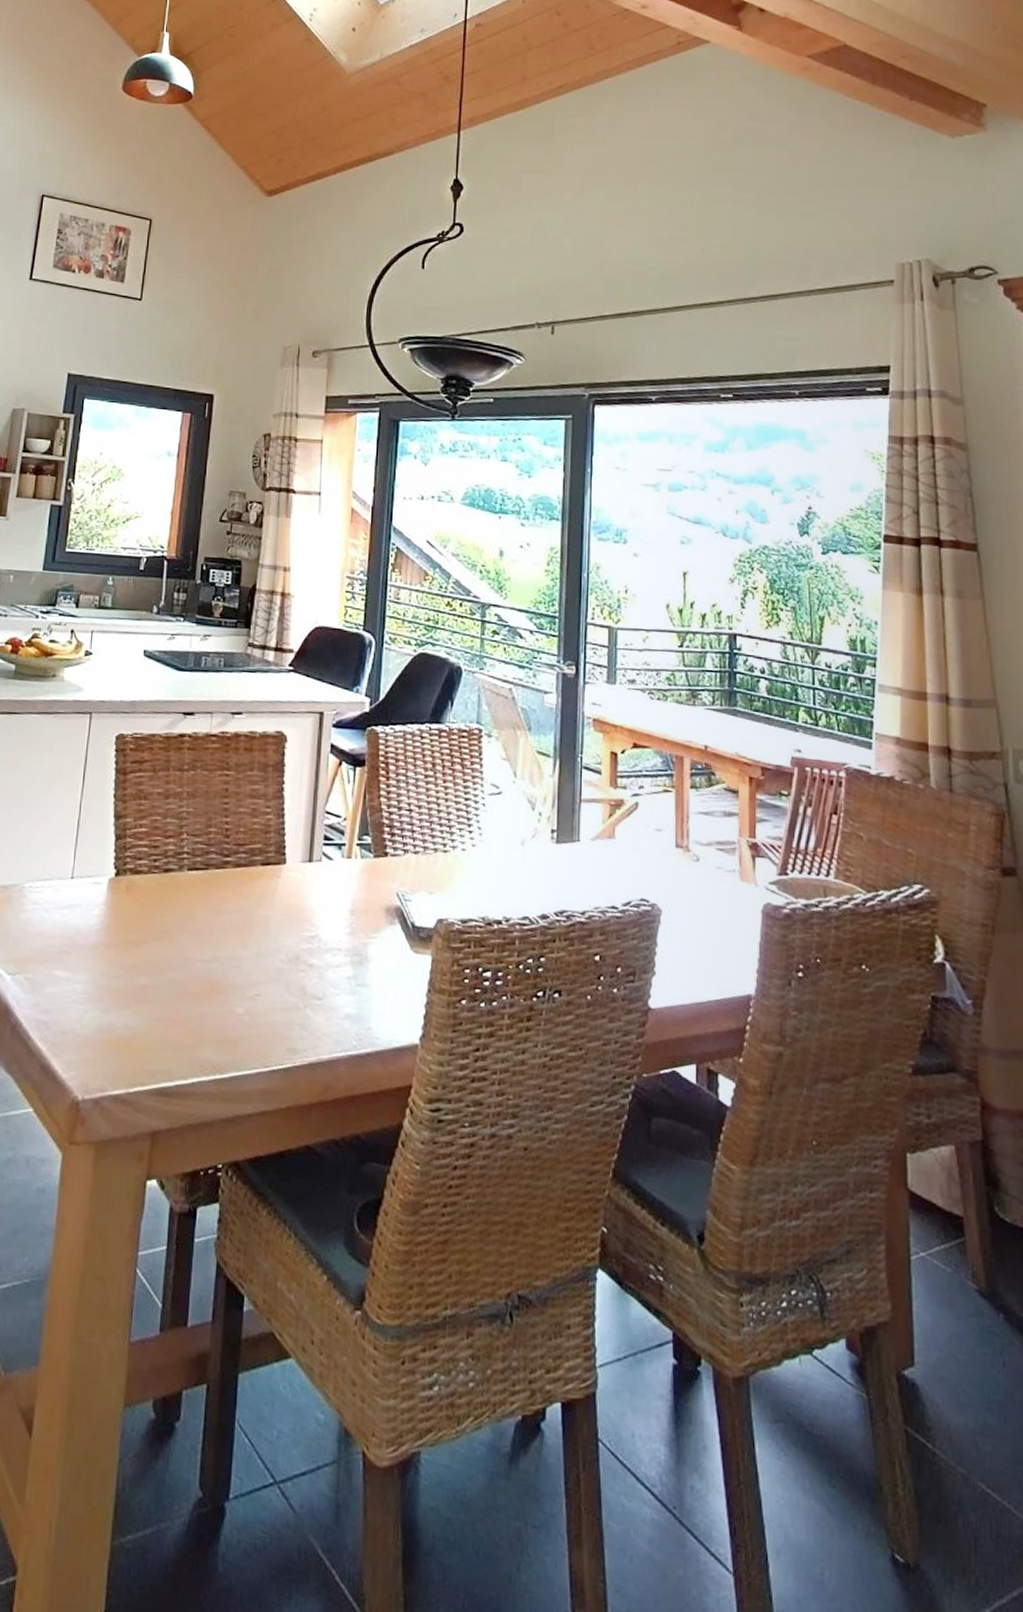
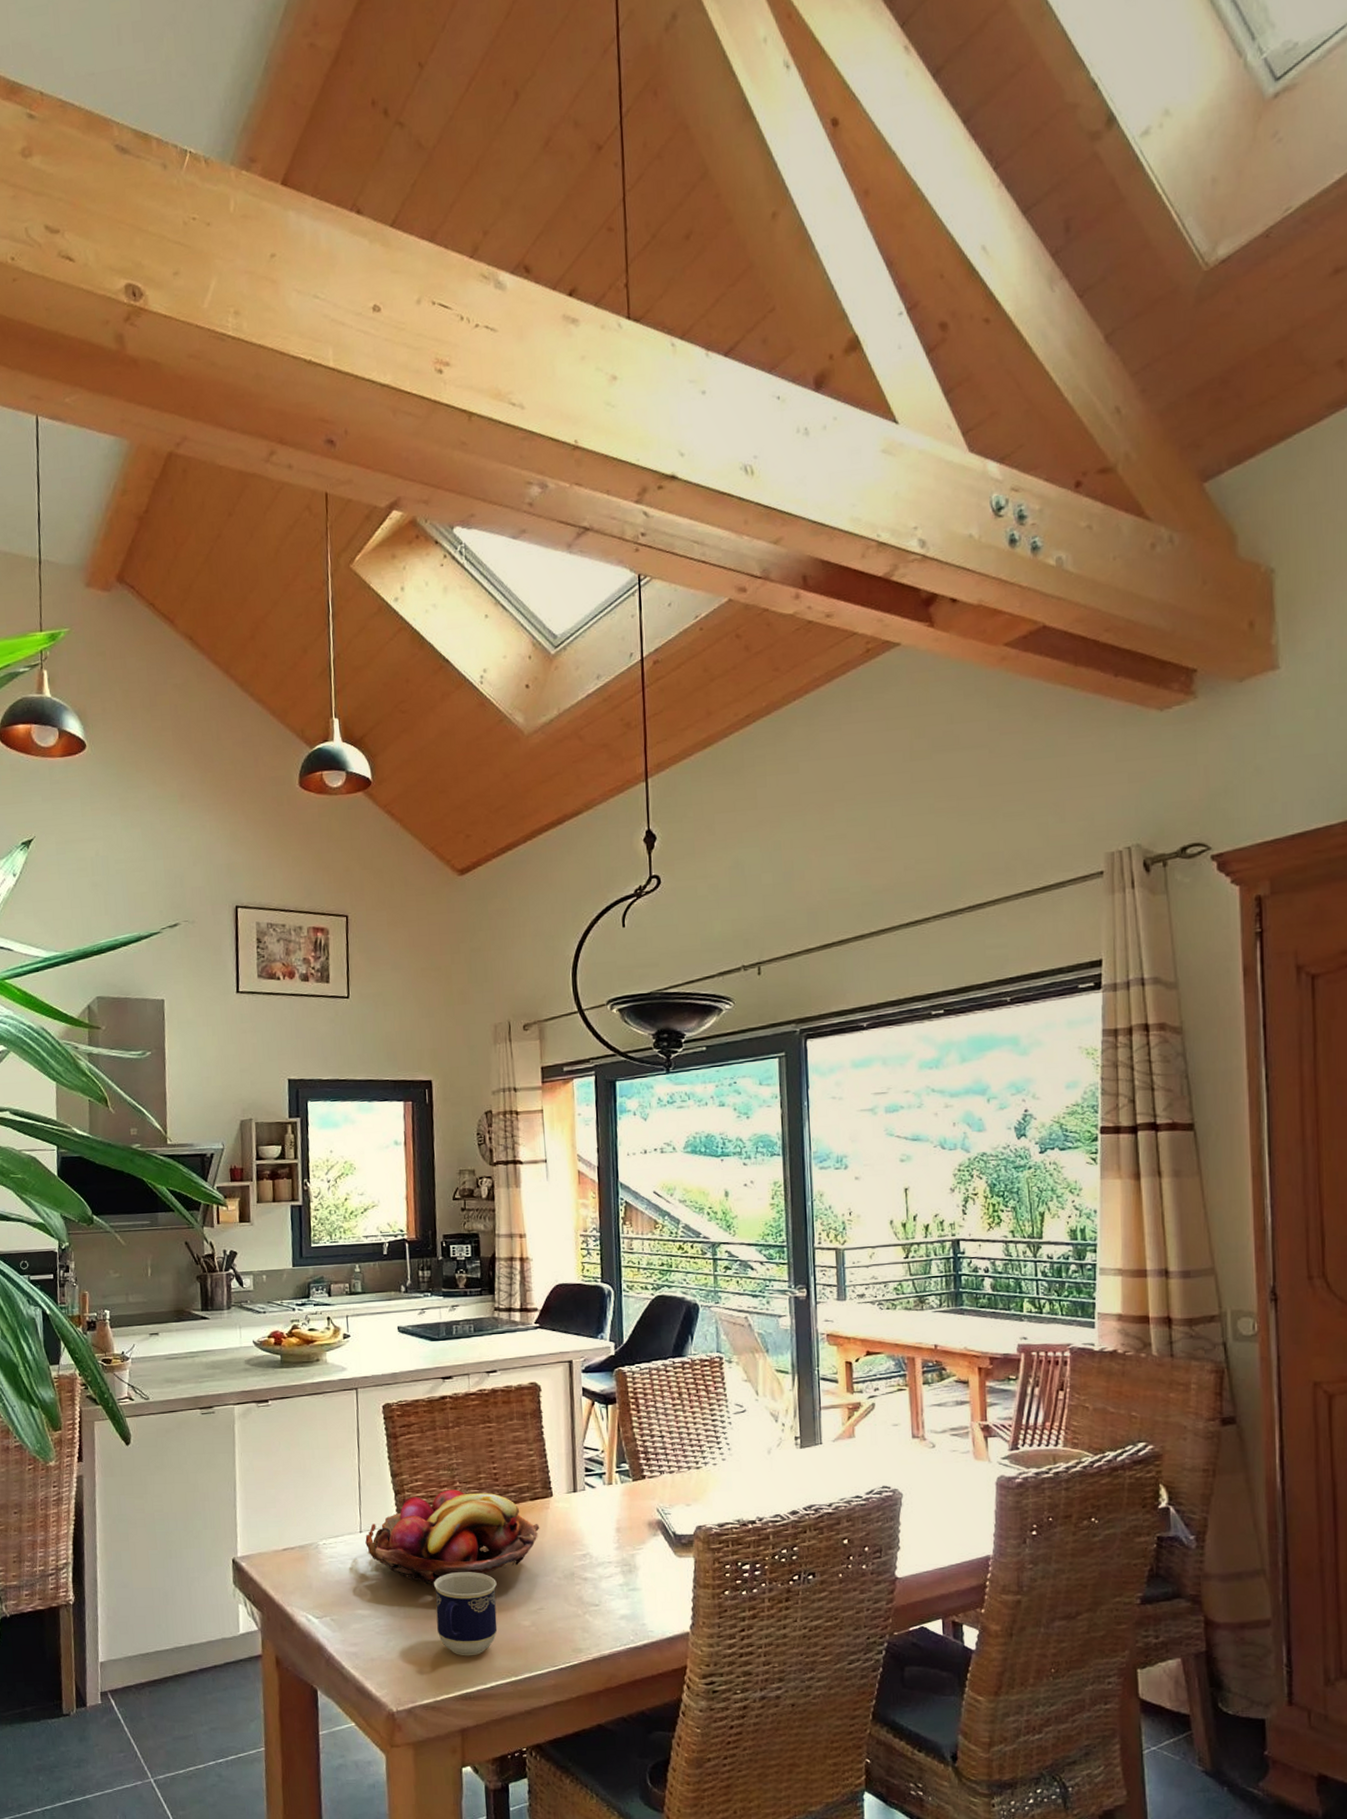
fruit basket: none [75,841,268,952] -> present [365,1490,540,1586]
cup: none [141,939,213,1043] -> present [433,1572,498,1656]

